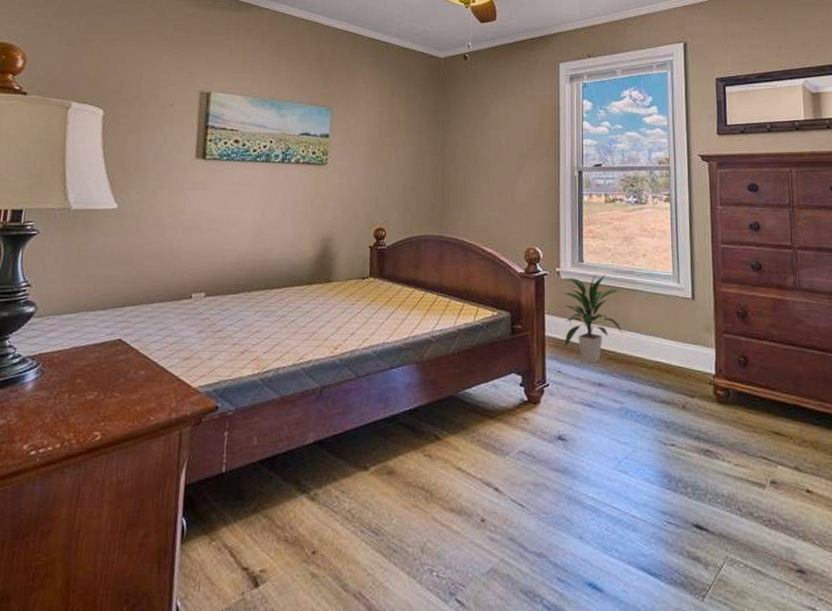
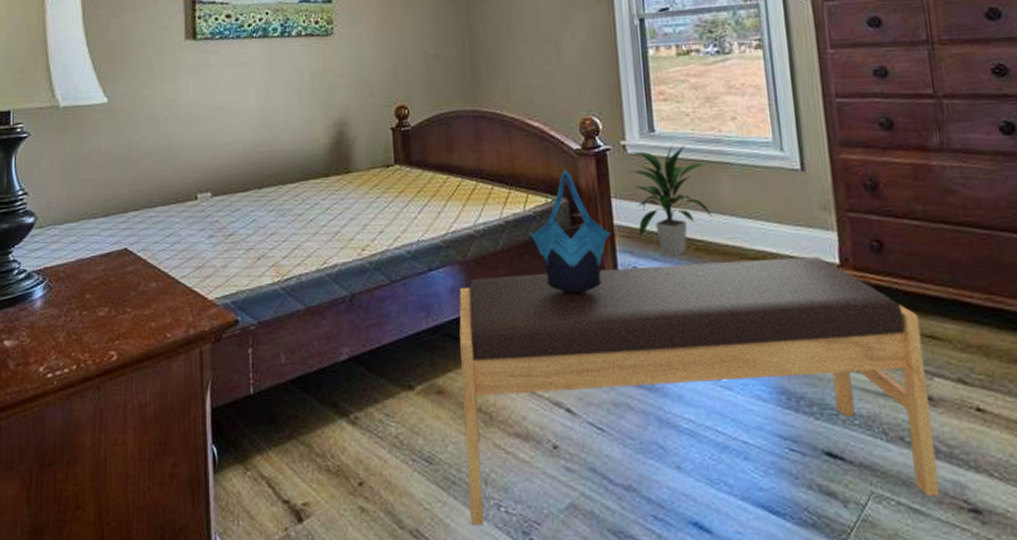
bench: none [407,368,776,588] -> present [459,257,940,526]
tote bag: none [477,290,542,392] -> present [530,170,611,294]

